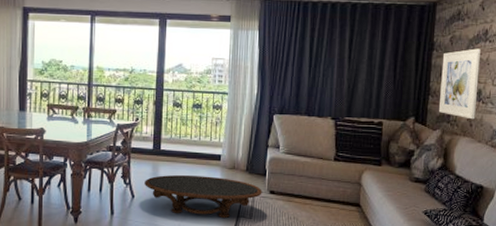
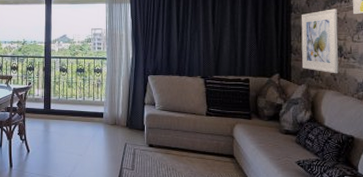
coffee table: present [145,175,262,219] -> none [38,132,142,170]

